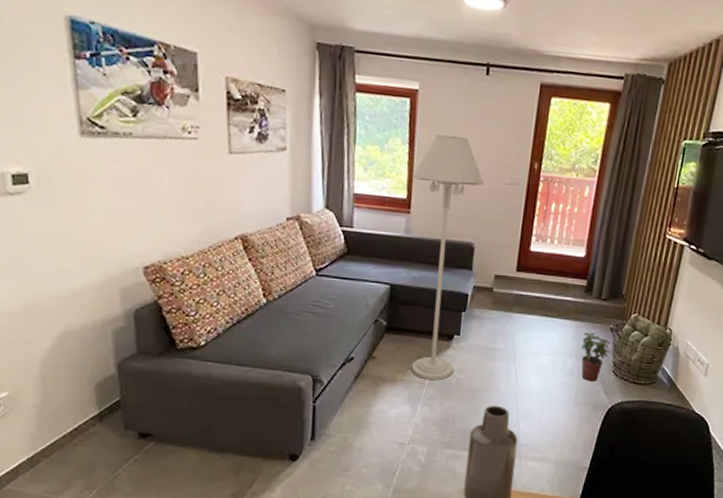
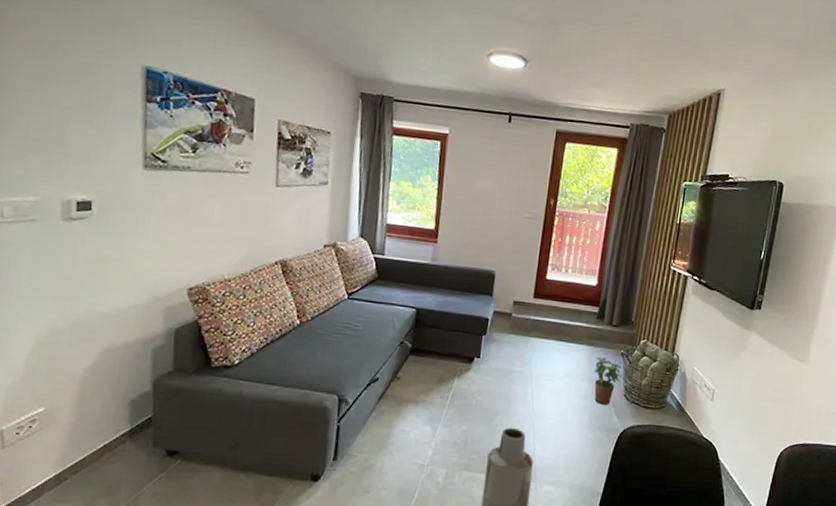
floor lamp: present [411,135,484,381] -> none [433,173,505,402]

